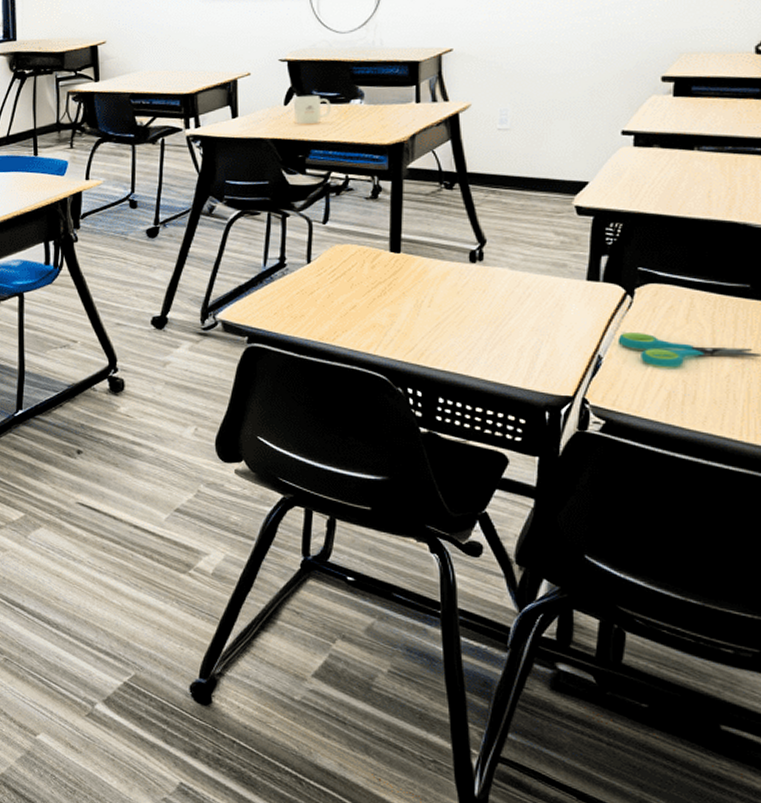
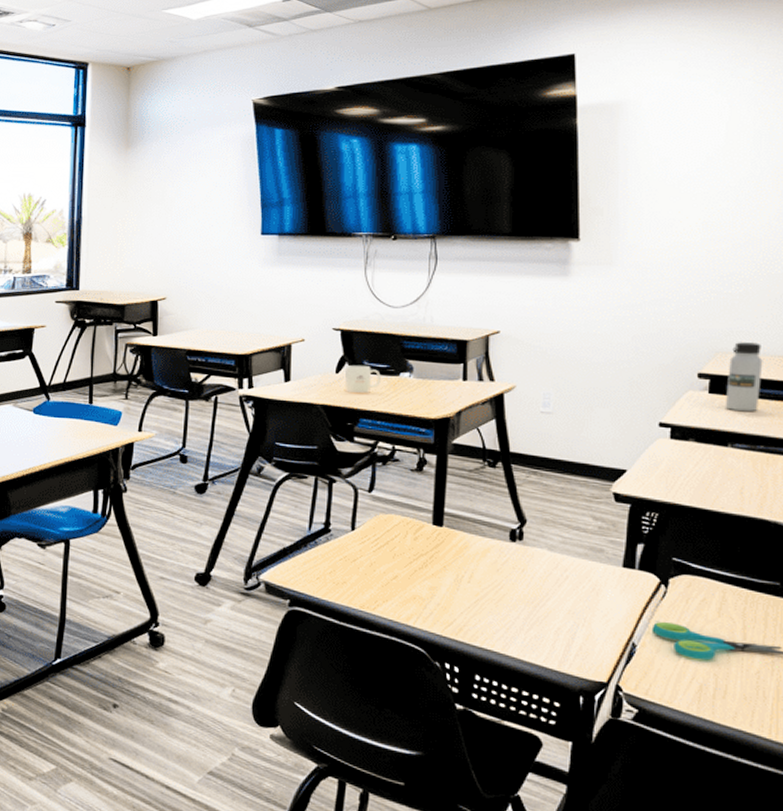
water bottle: none [690,40,730,113] -> present [725,342,763,412]

